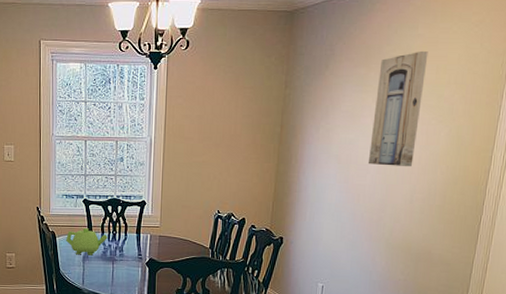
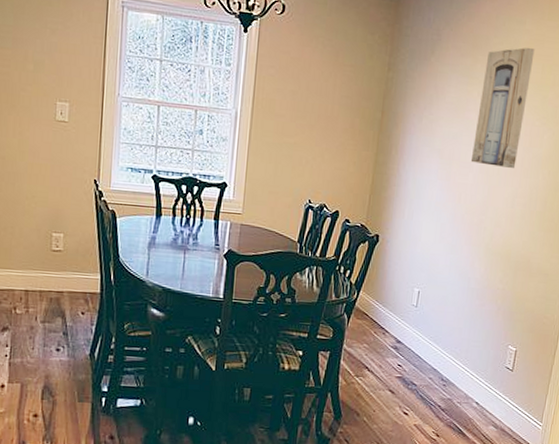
teapot: present [66,228,108,256] -> none [129,209,180,242]

